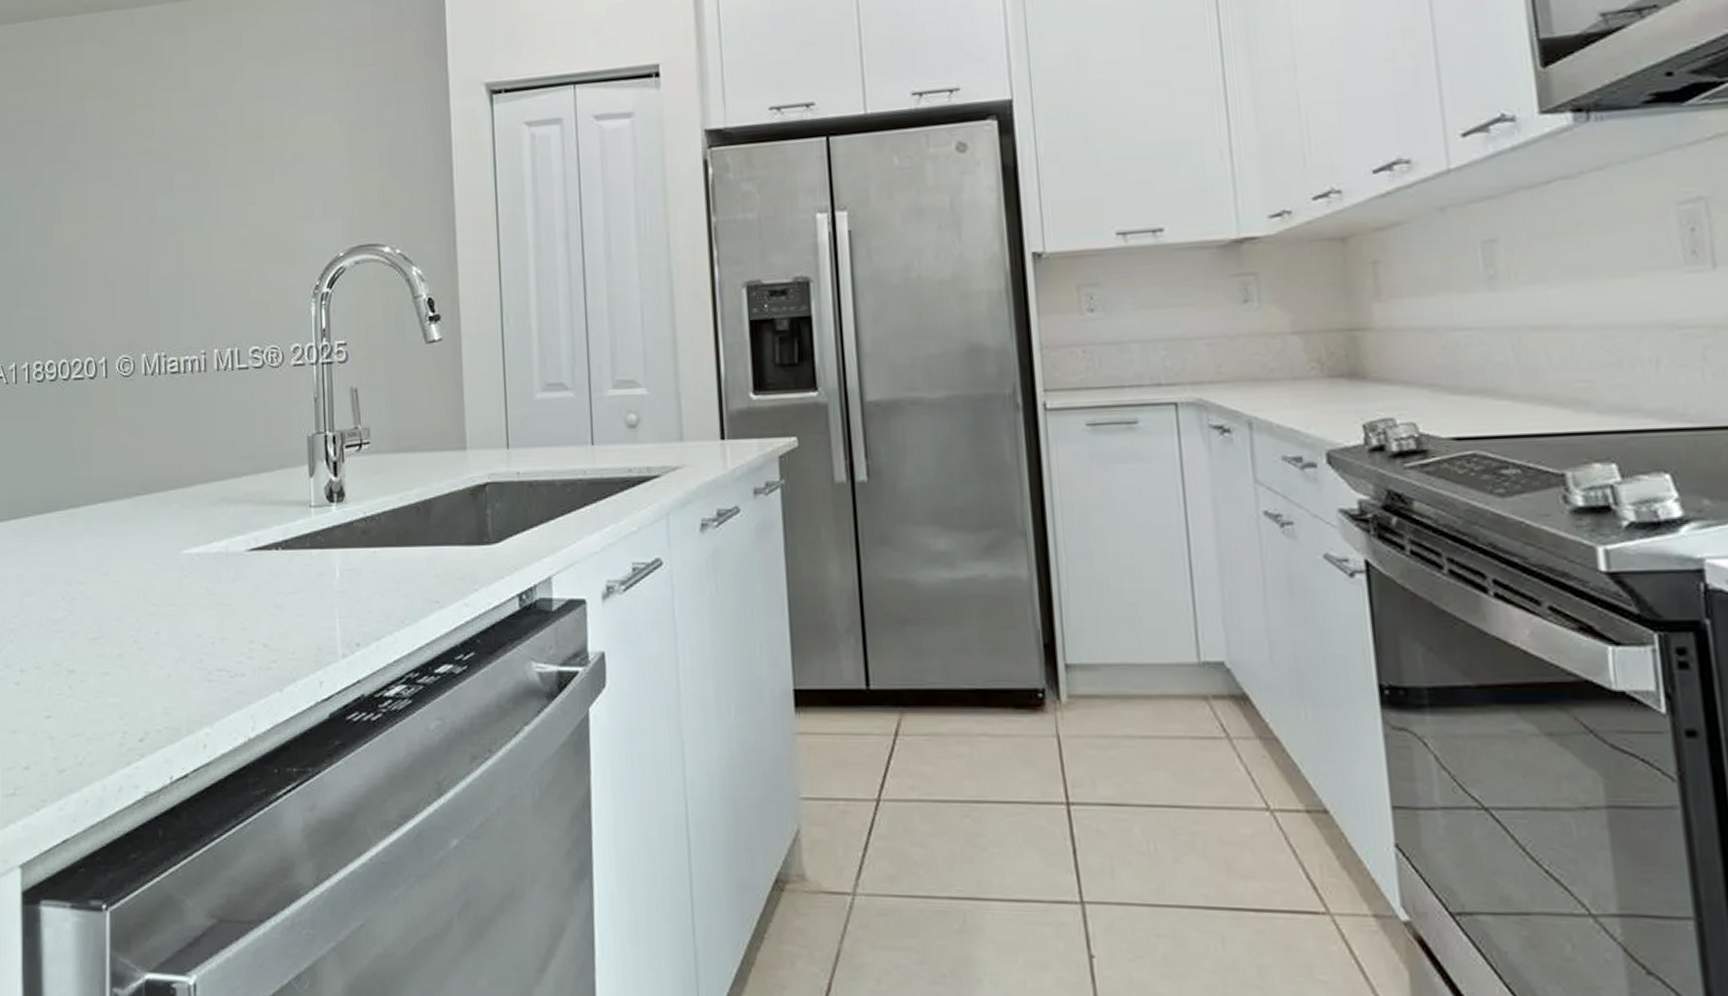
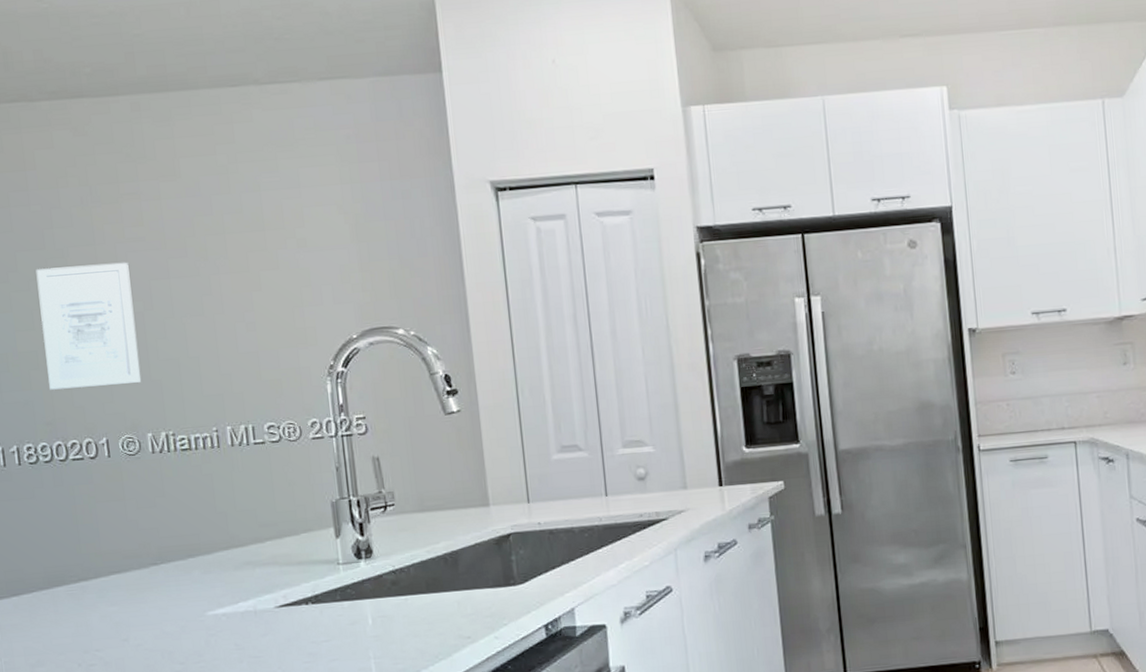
wall art: none [58,175,141,306] -> present [36,262,141,390]

